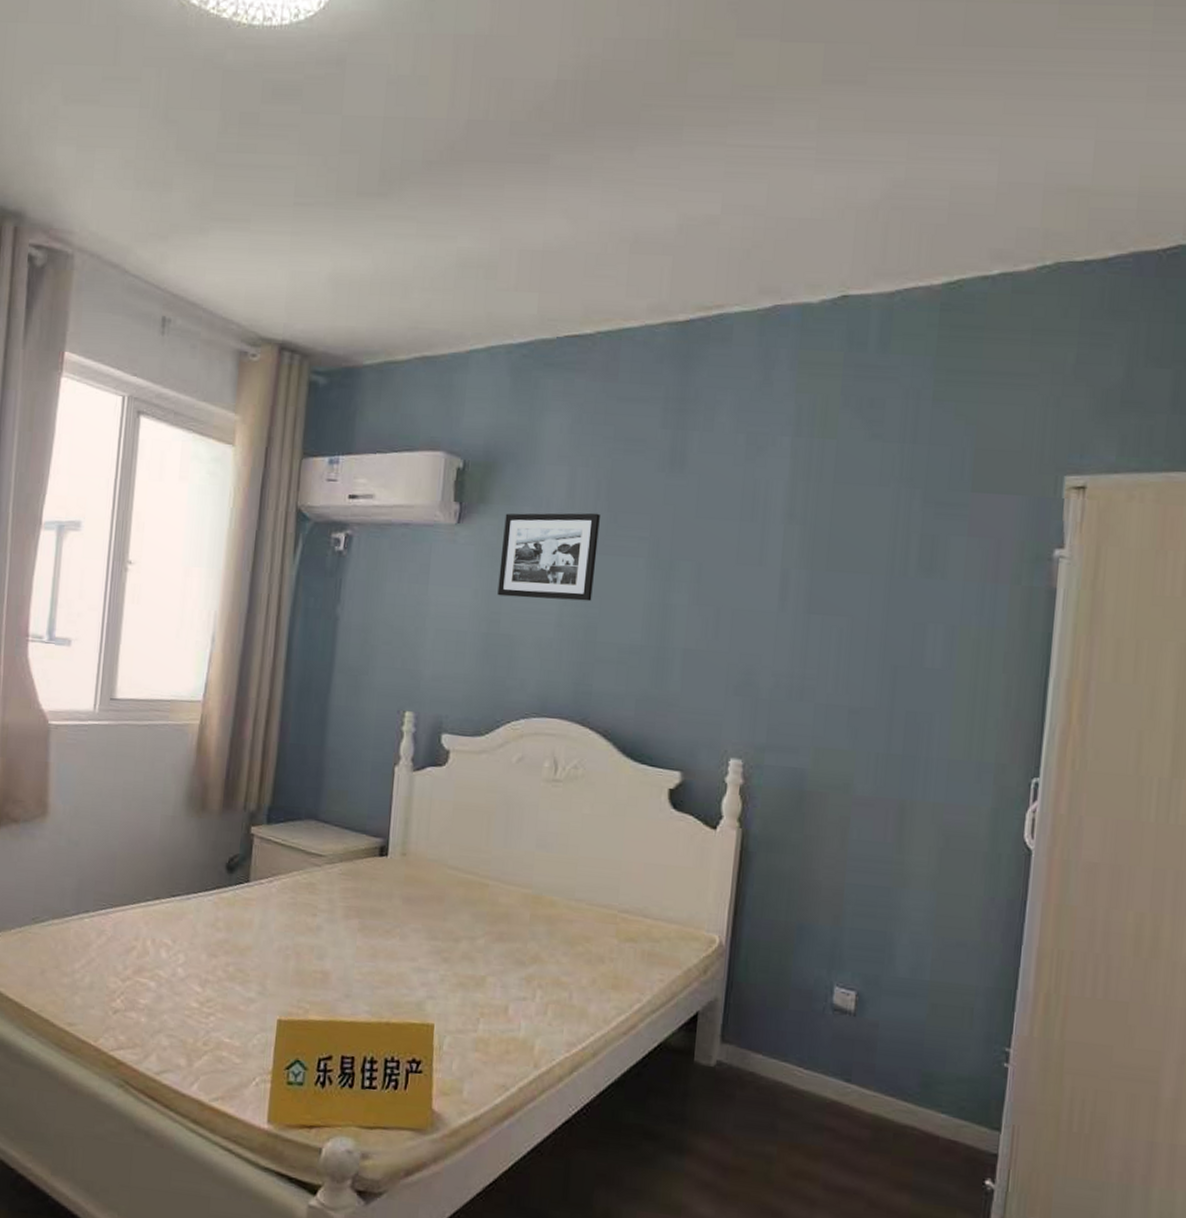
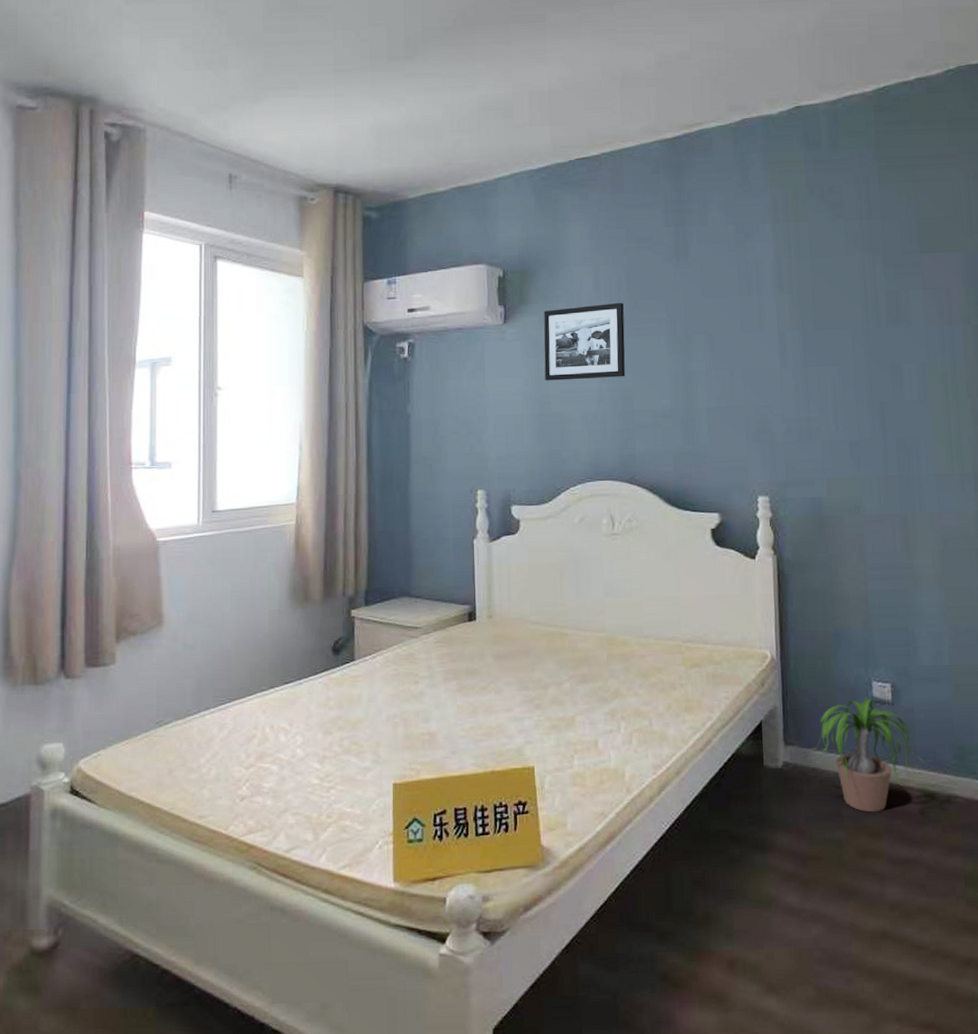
potted plant: none [748,1003,892,1132] -> present [809,698,932,813]

